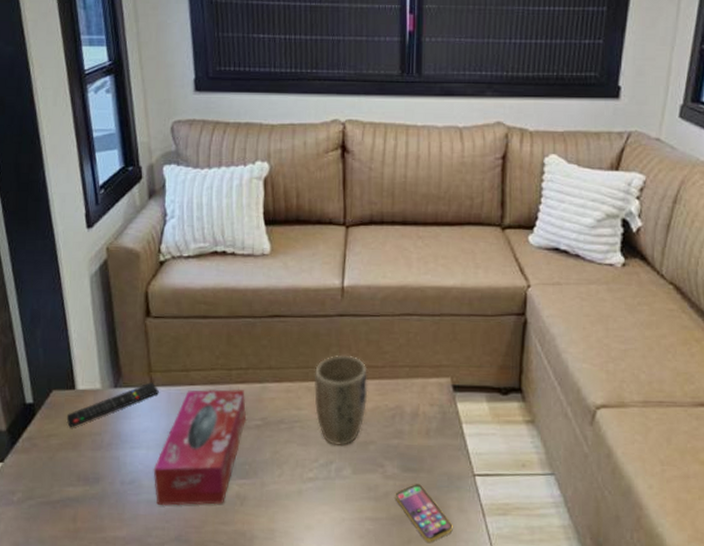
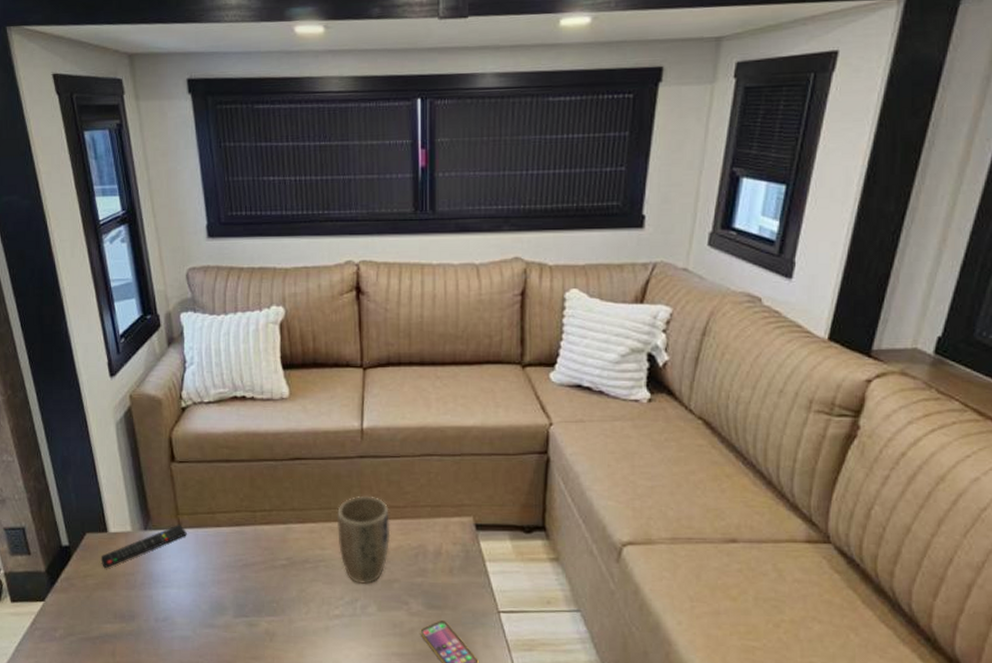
tissue box: present [153,389,247,506] -> none [185,530,273,642]

